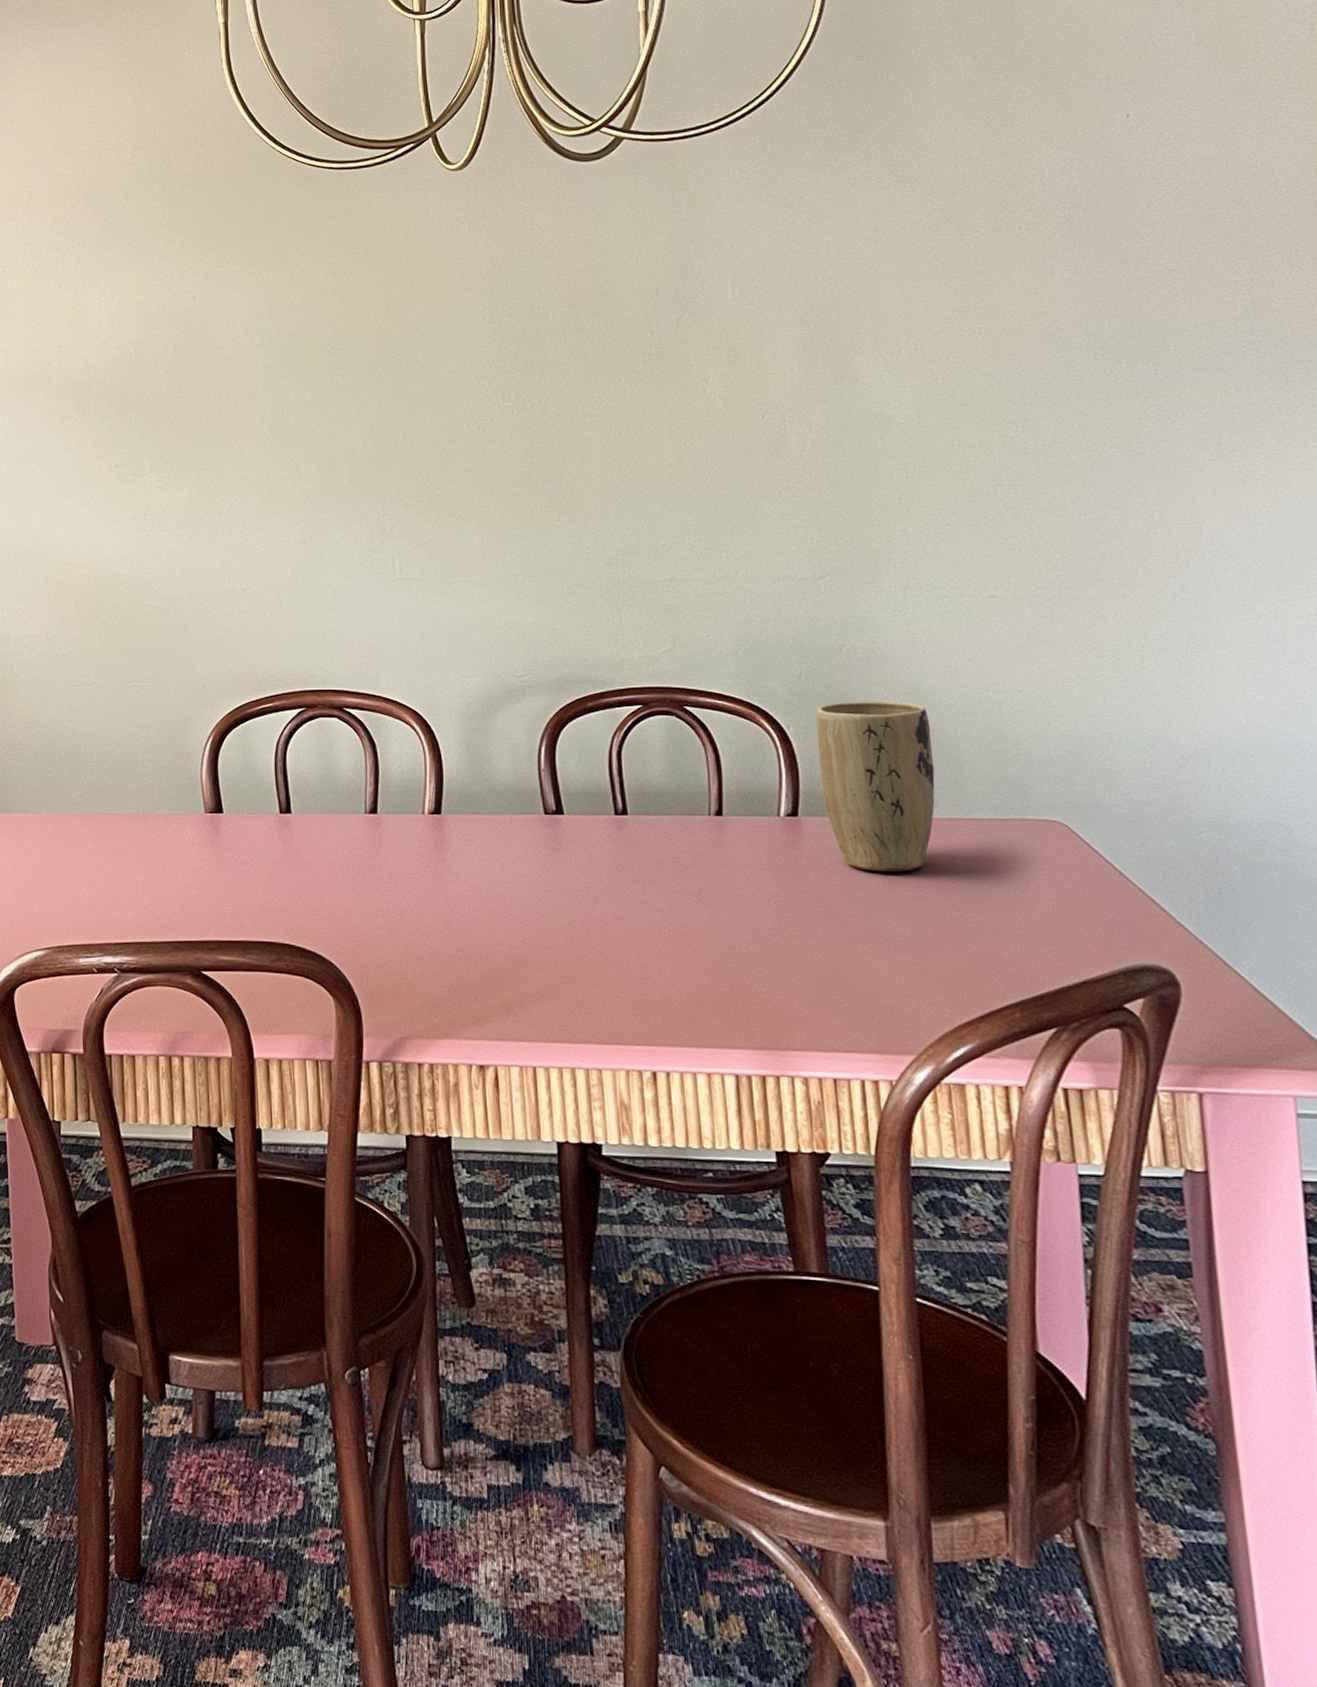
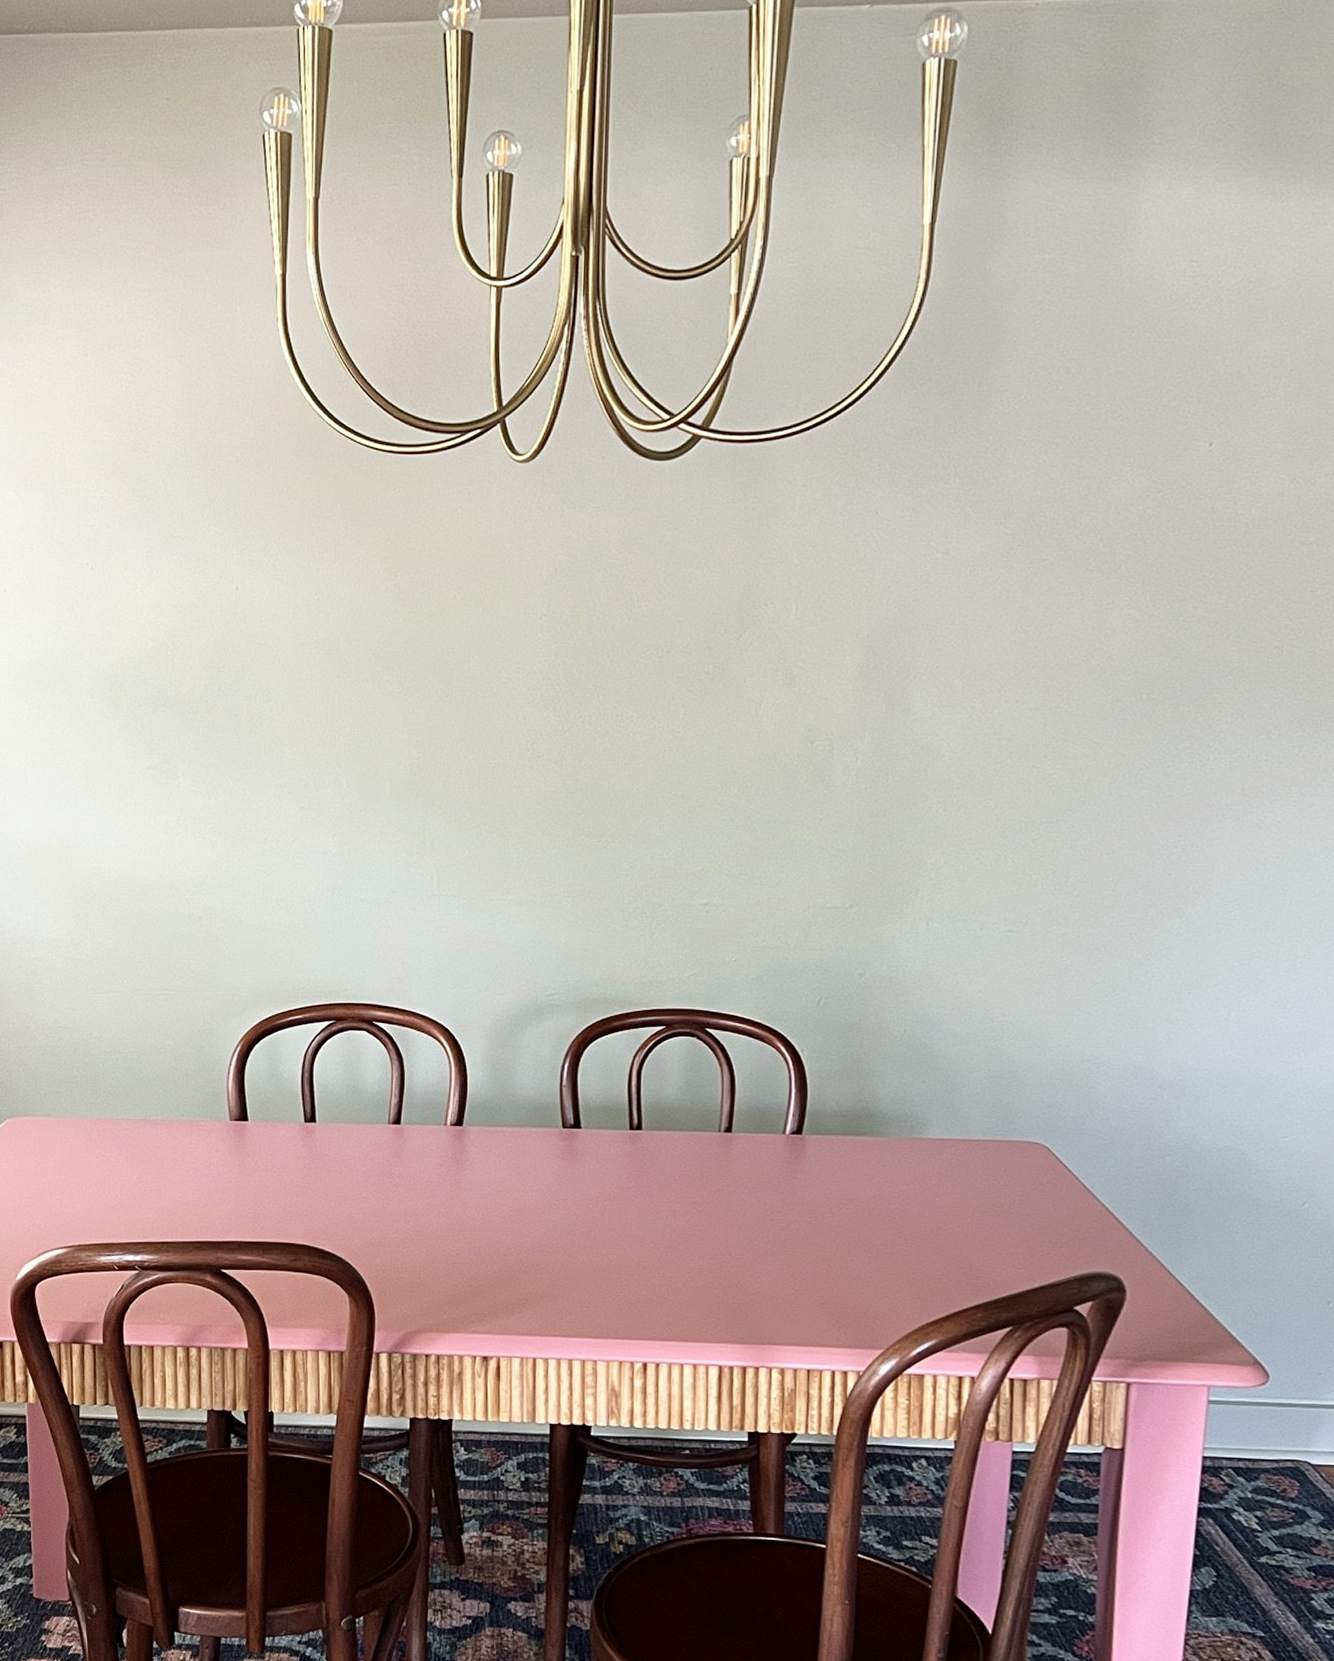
plant pot: present [816,701,935,872] -> none [827,1027,936,1187]

